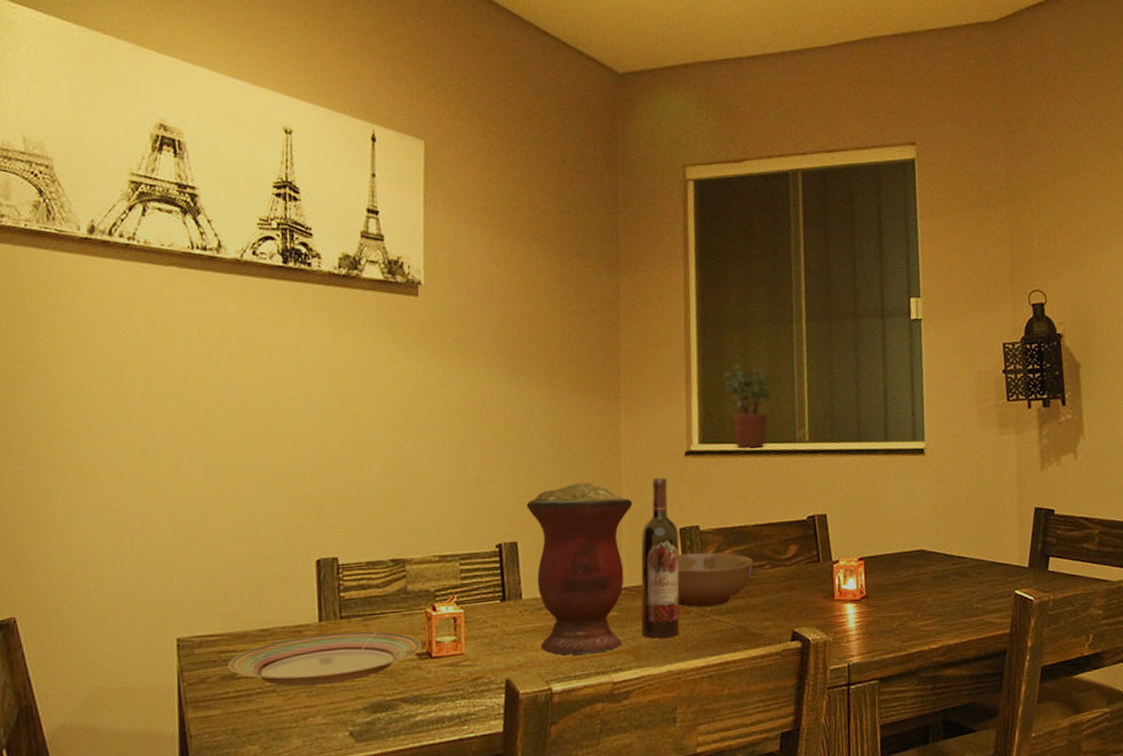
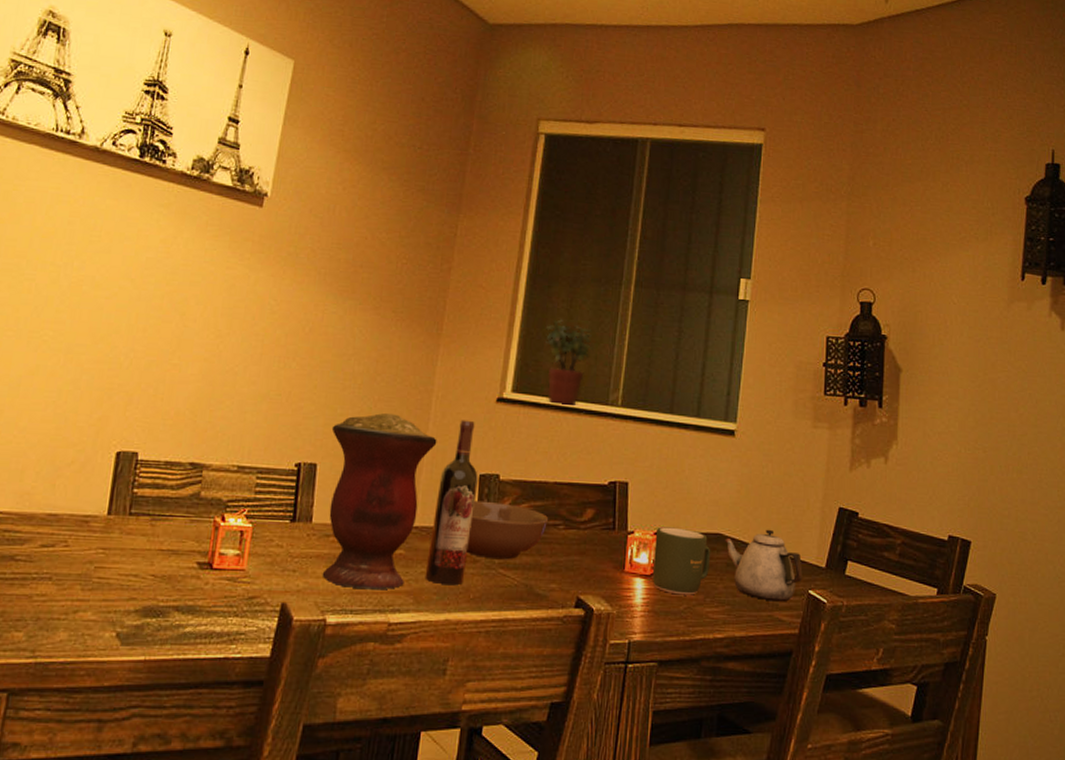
plate: present [228,631,422,687] -> none [10,527,205,581]
mug: none [860,550,917,614] -> present [652,527,711,595]
teapot: none [928,538,1008,607] -> present [725,529,803,602]

